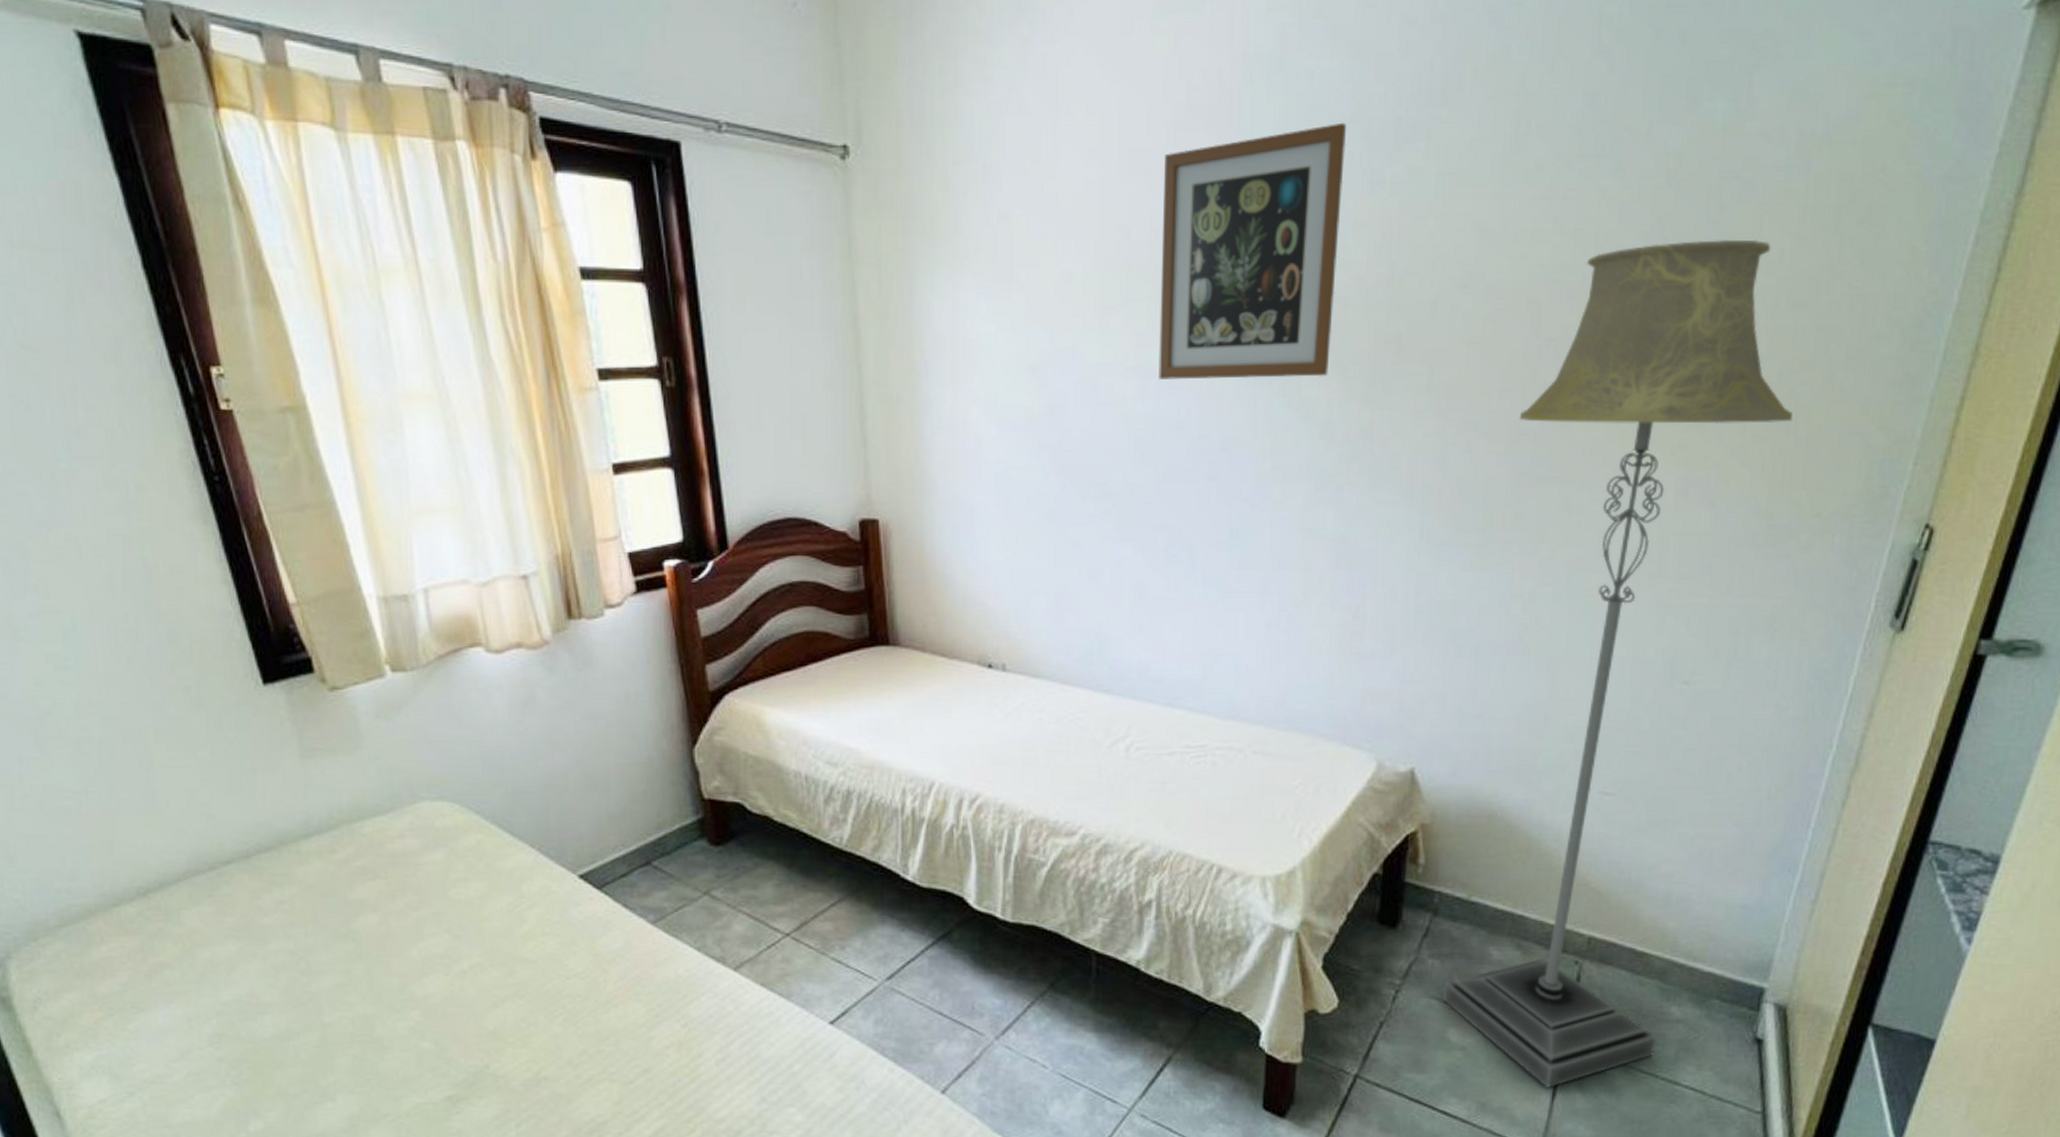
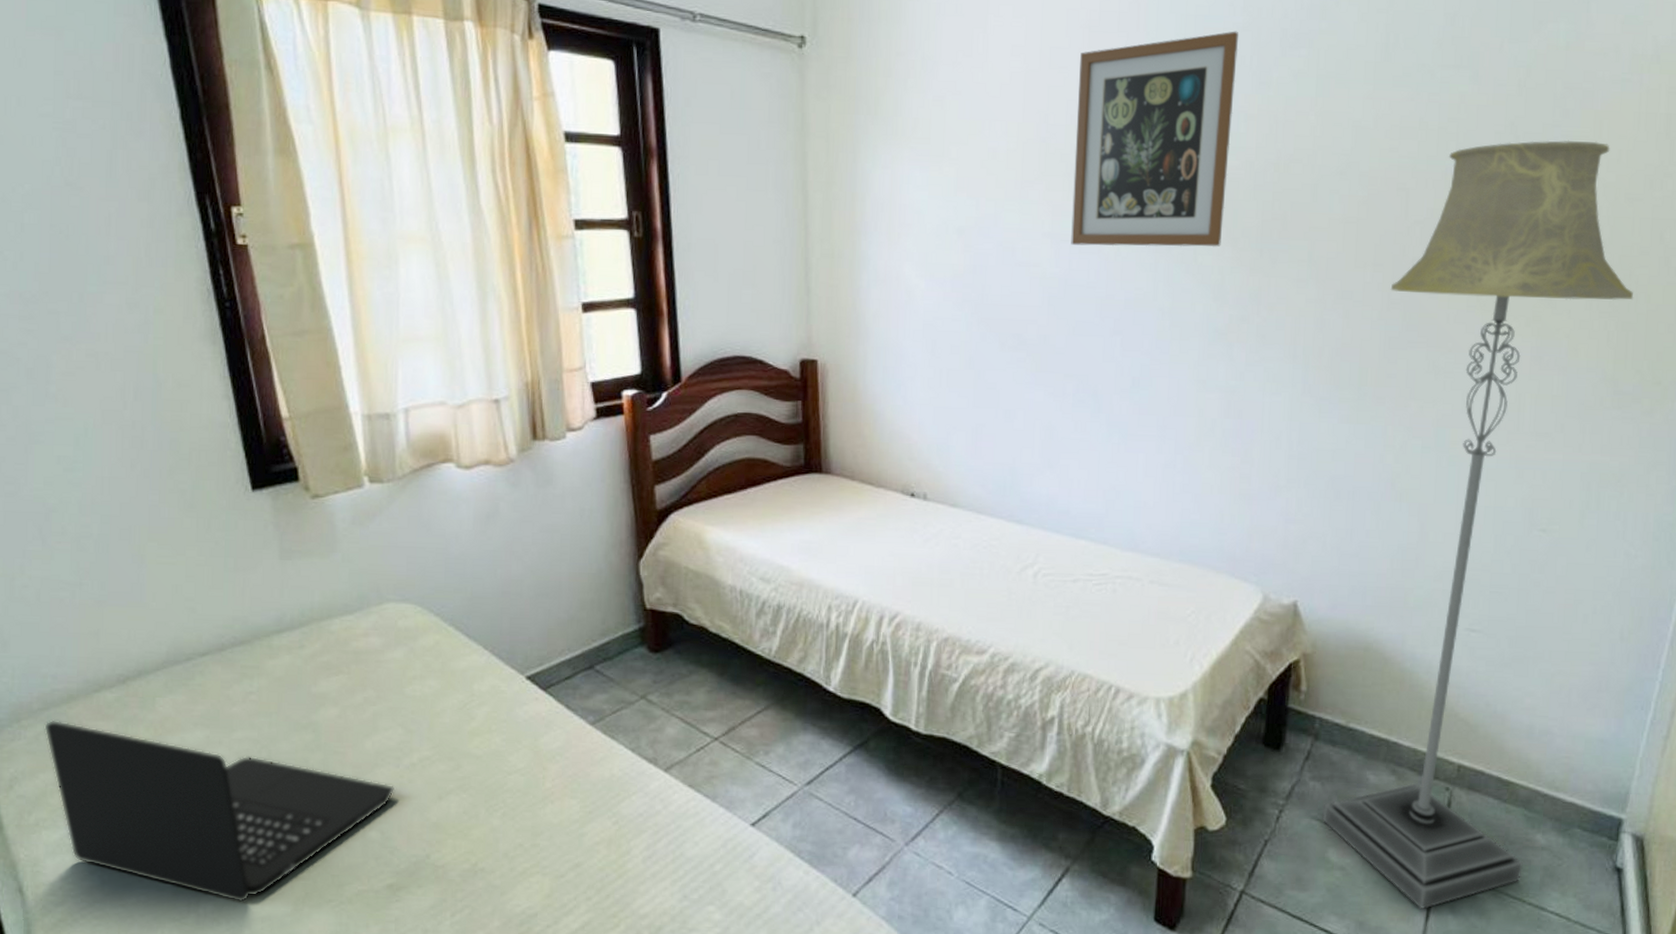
laptop: none [64,937,447,1120] -> present [44,719,395,903]

